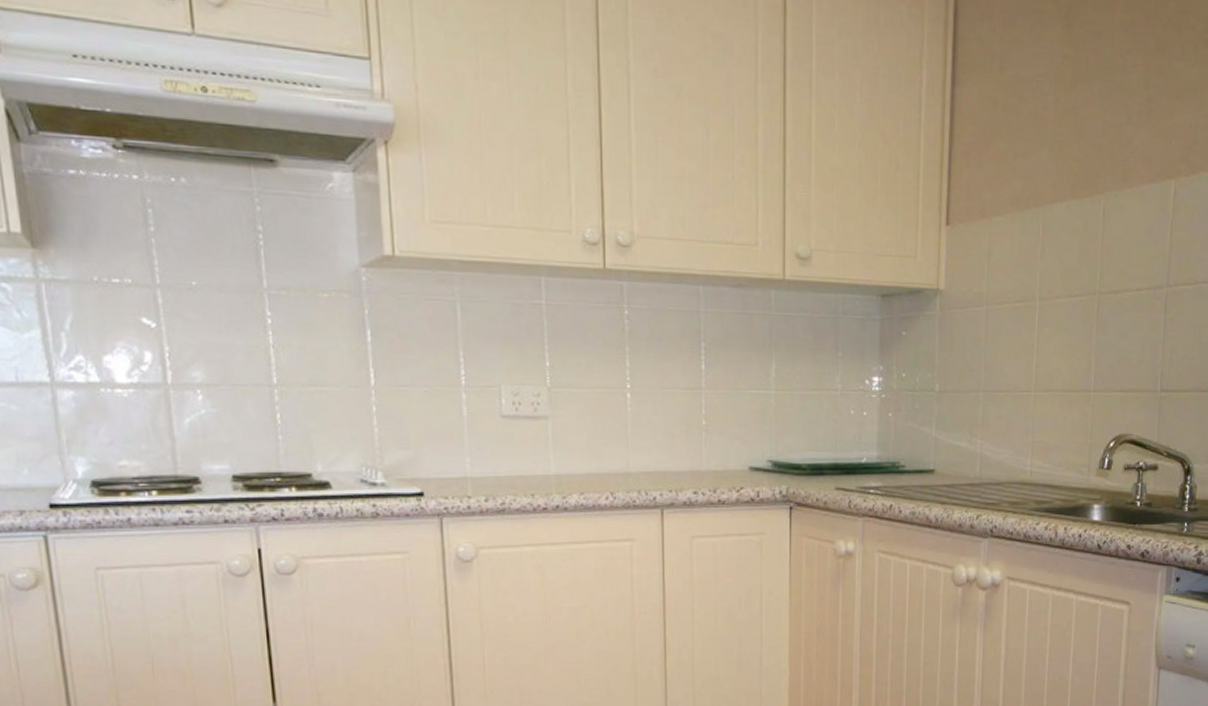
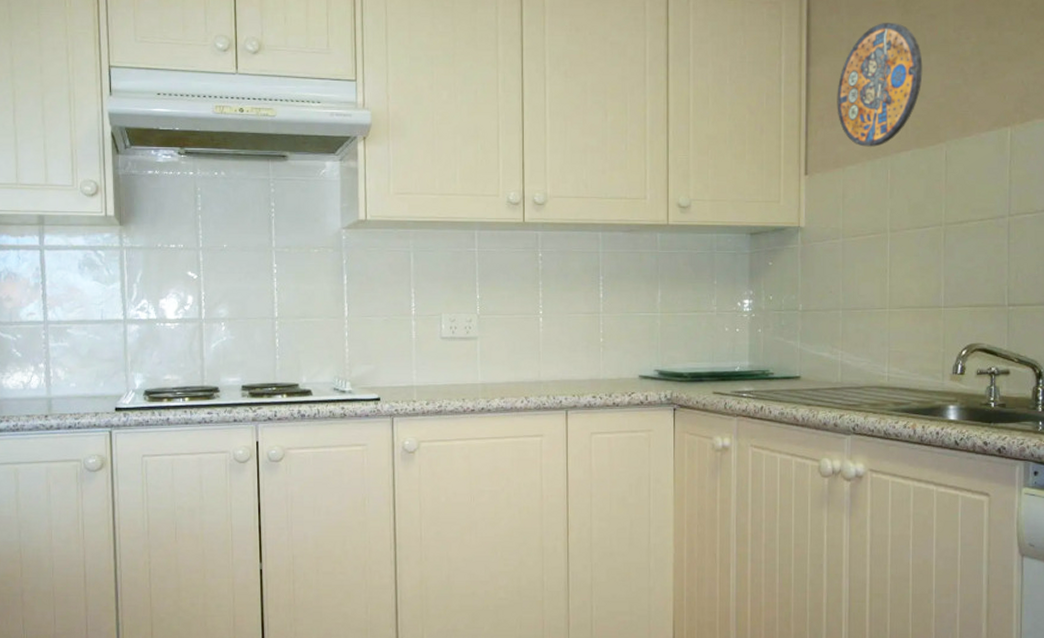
manhole cover: none [985,36,1084,195] -> present [837,22,923,147]

